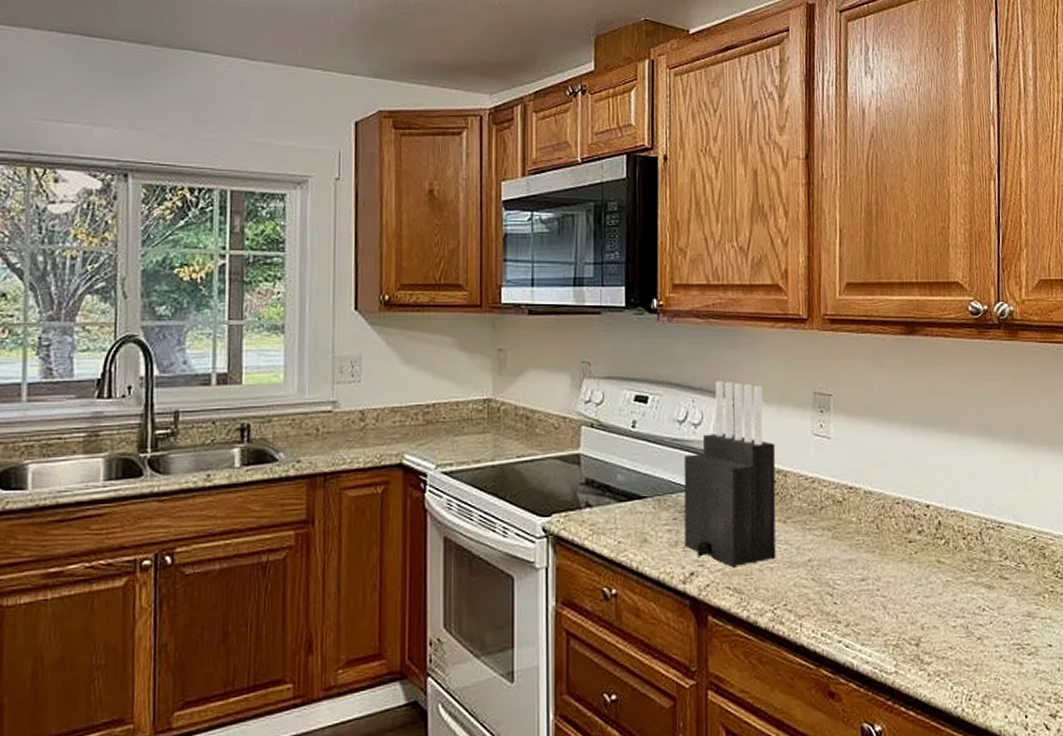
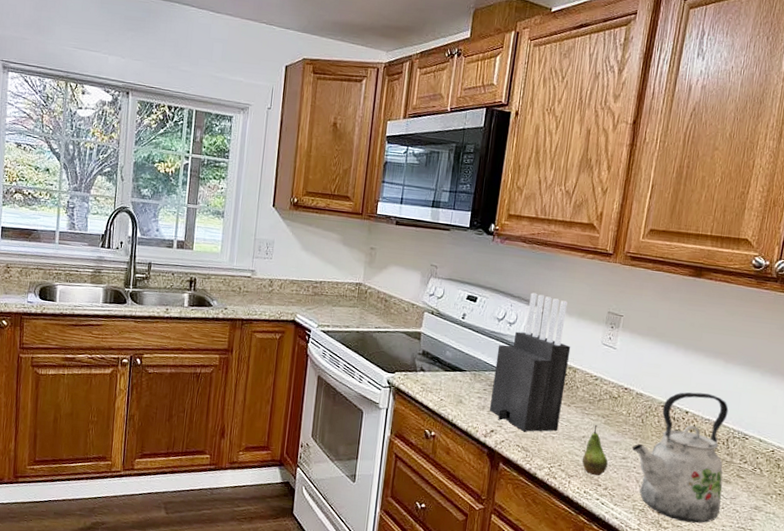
fruit: none [813,541,845,610] -> present [582,424,608,476]
kettle: none [870,478,989,651] -> present [631,392,729,524]

